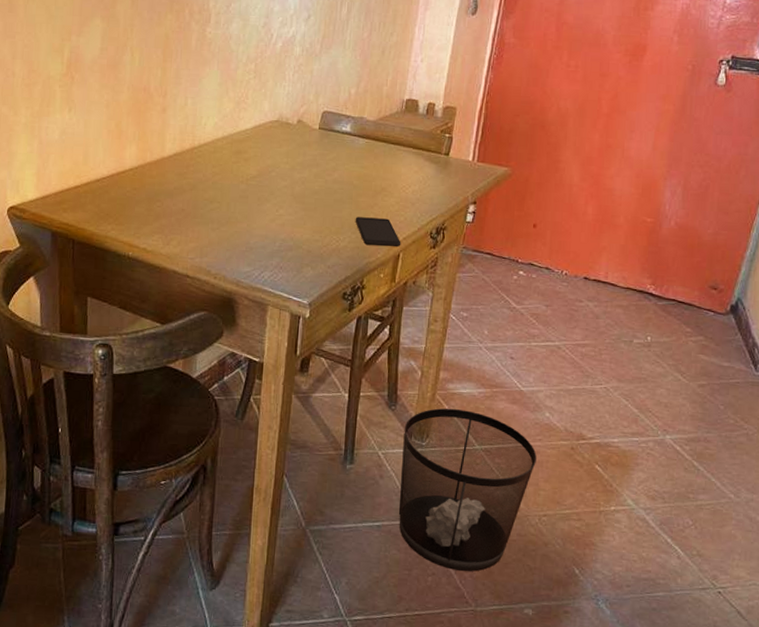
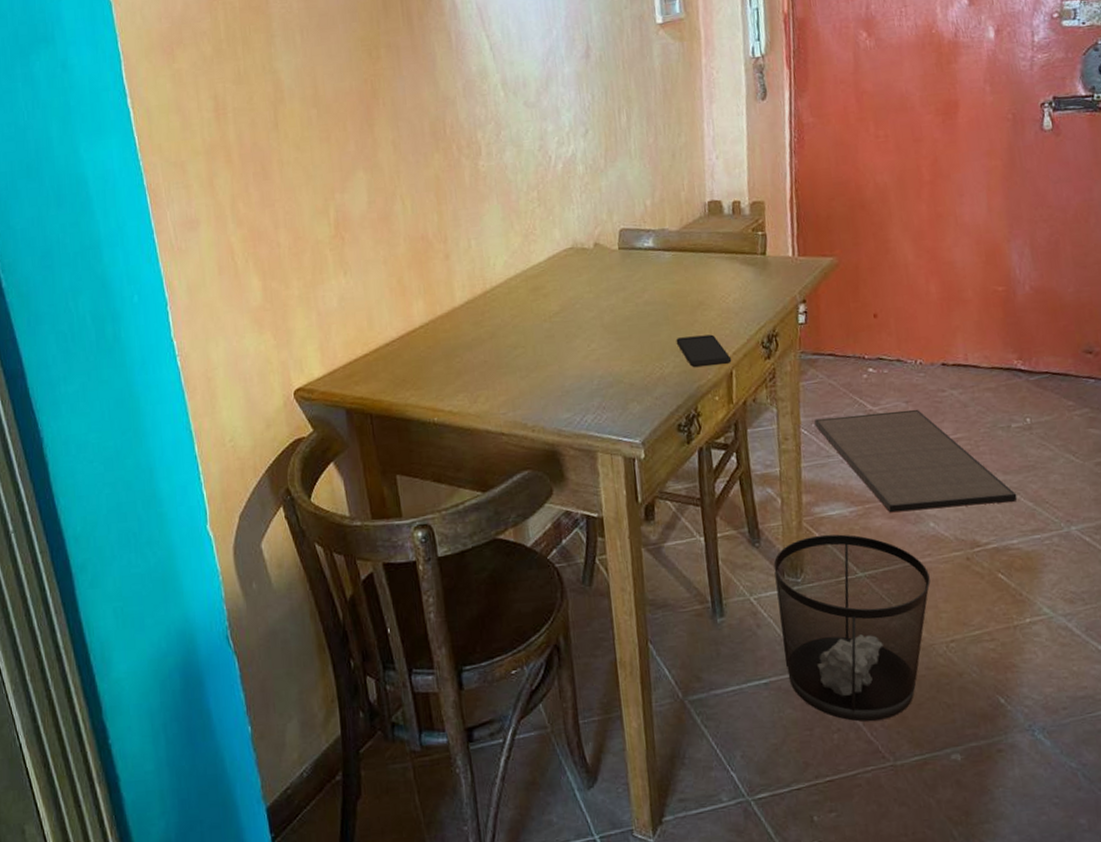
doormat: none [463,307,626,406] -> present [814,409,1017,513]

